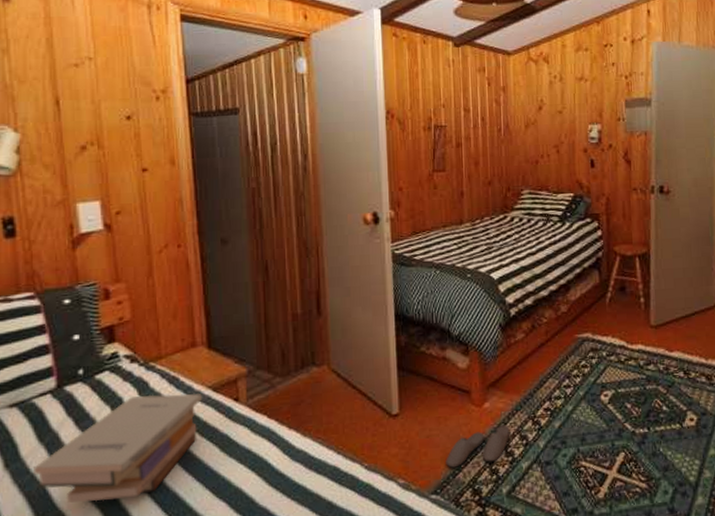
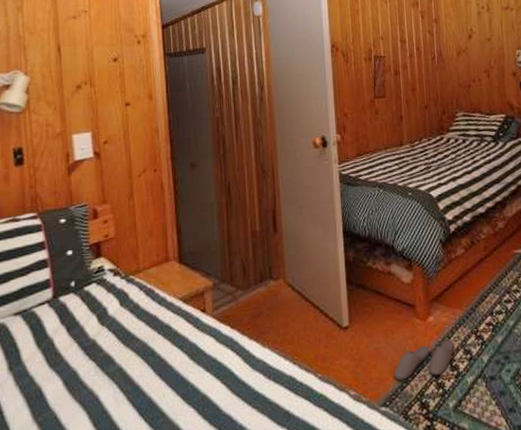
books: present [34,392,203,503] -> none [32,304,175,404]

